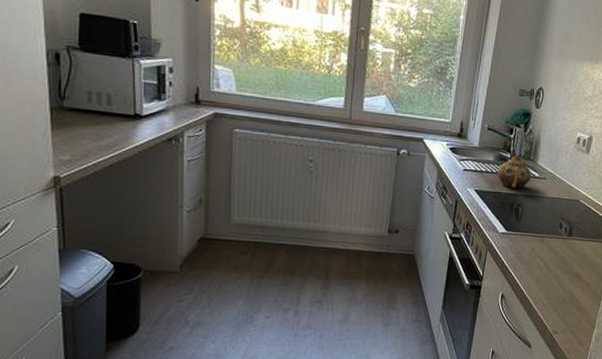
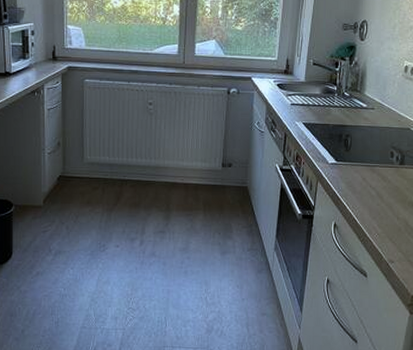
teapot: present [497,155,532,189] -> none [324,87,359,120]

